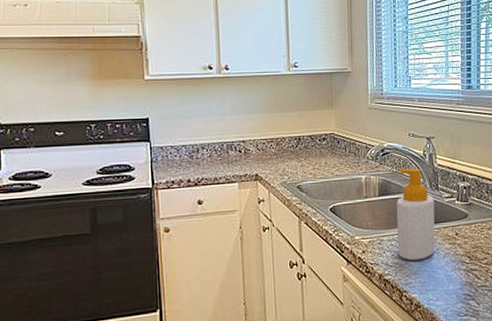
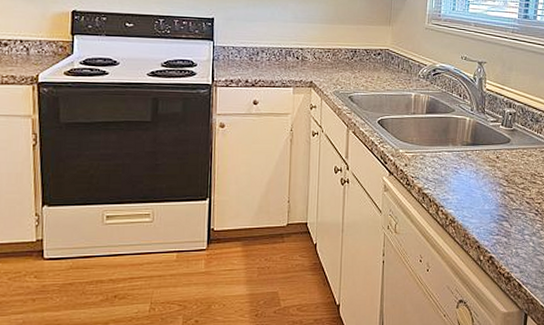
soap bottle: present [396,168,435,261] -> none [439,89,479,178]

